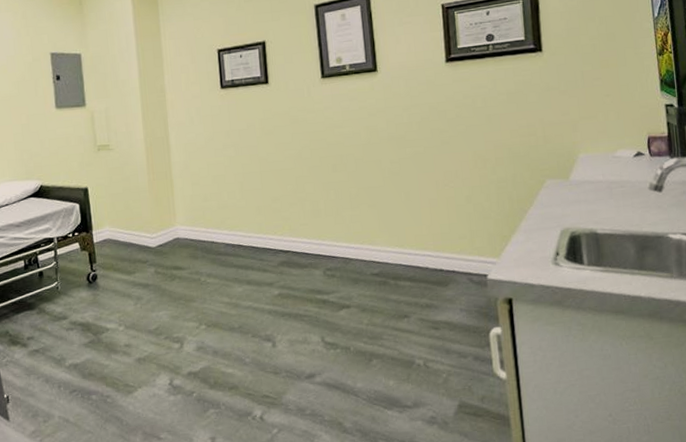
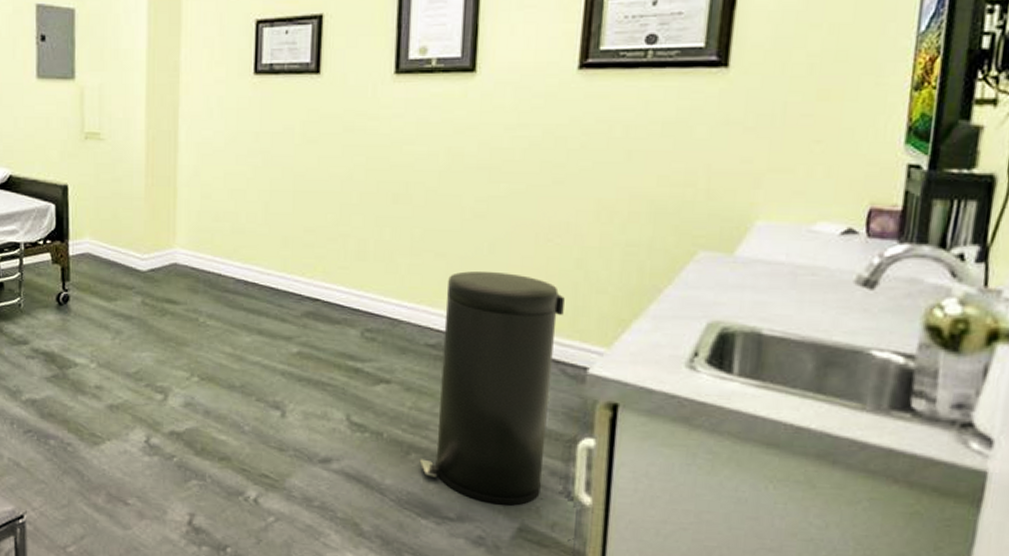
pedal bin: none [379,212,470,390] -> present [419,270,565,506]

